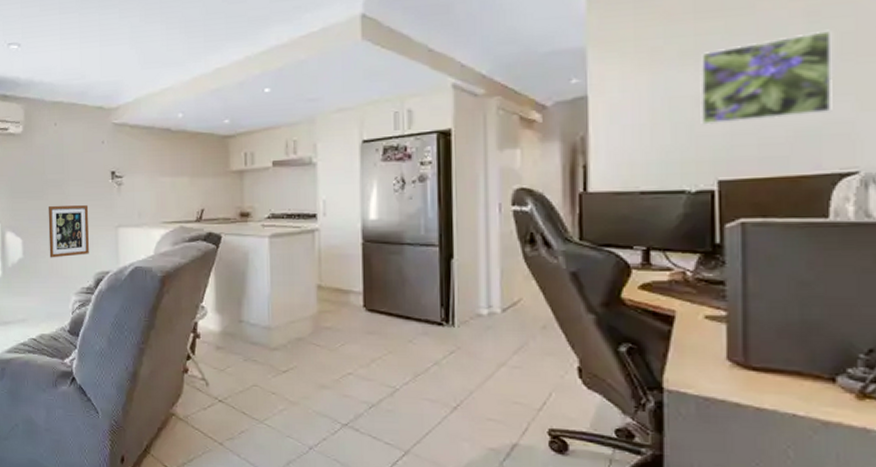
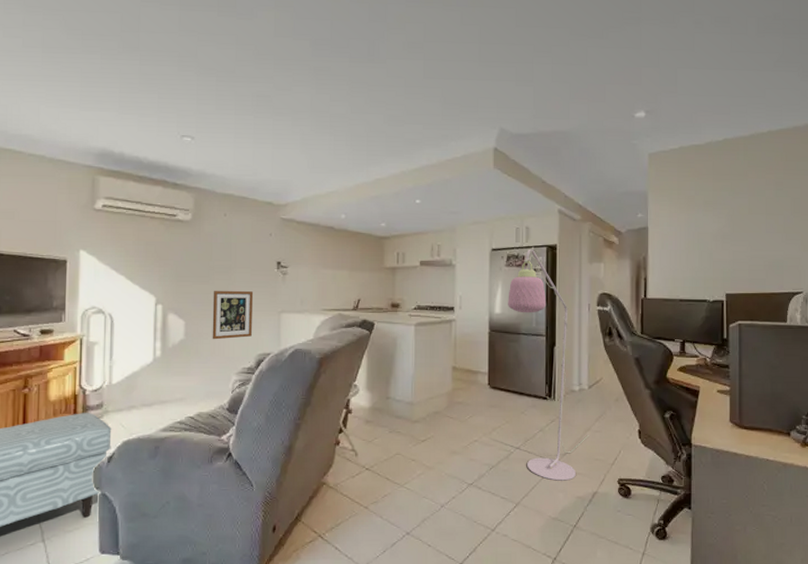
floor lamp: none [386,134,505,428] -> present [508,246,590,481]
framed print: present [700,29,834,125] -> none [716,195,790,254]

